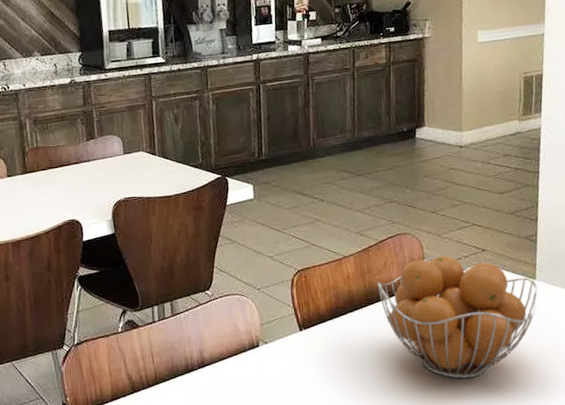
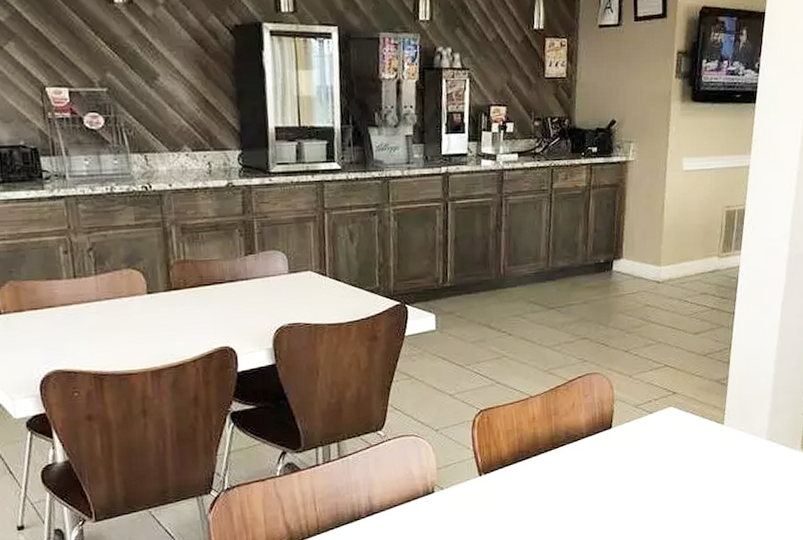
fruit basket: present [377,255,539,379] -> none [563,397,726,527]

